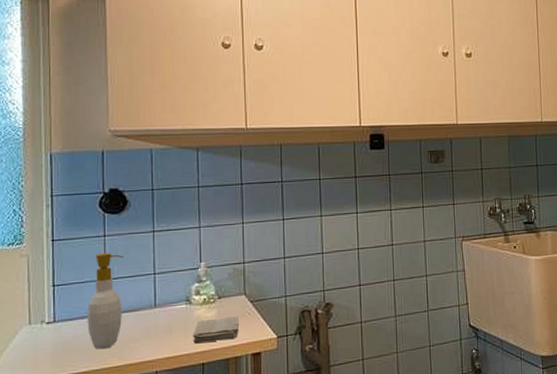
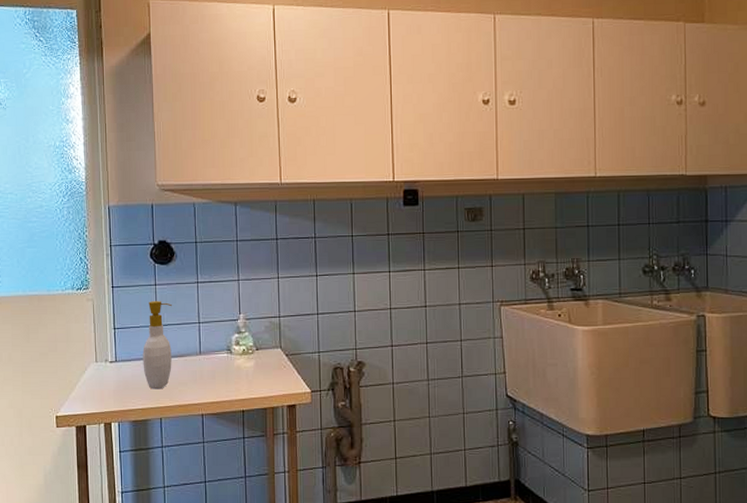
washcloth: present [193,316,239,344] -> none [233,368,275,392]

